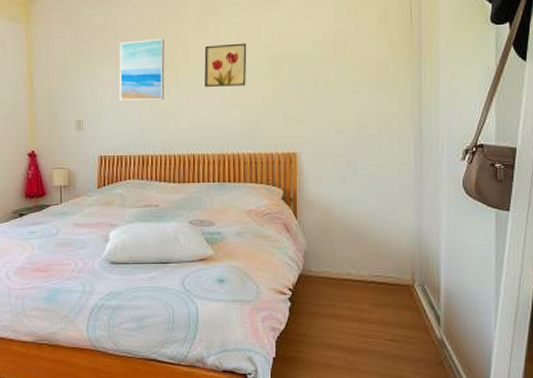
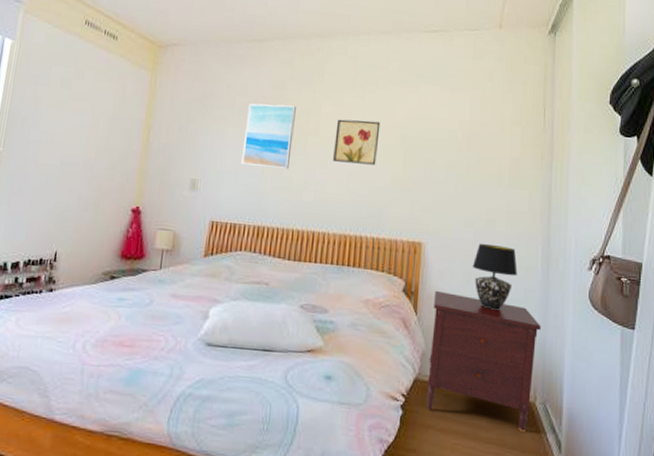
dresser: none [312,195,416,312] -> present [426,290,541,433]
table lamp: none [346,146,391,207] -> present [472,243,518,310]

